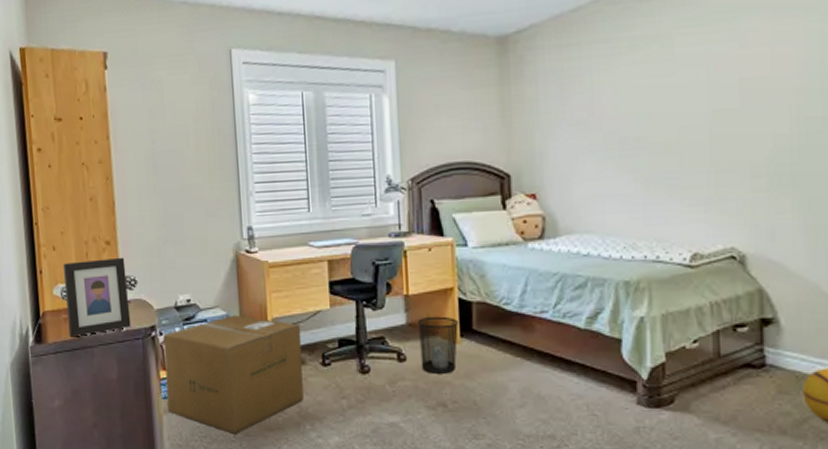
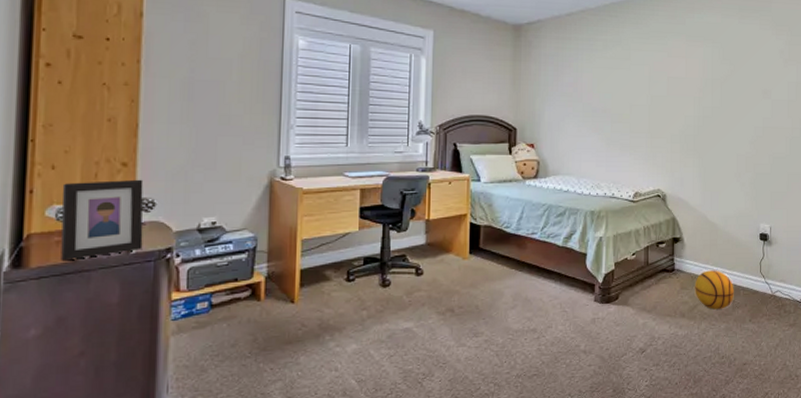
box: present [163,315,304,434] -> none [177,236,329,350]
waste bin: present [417,316,458,374] -> none [435,237,468,285]

